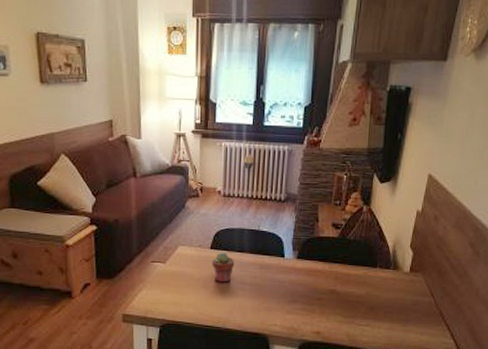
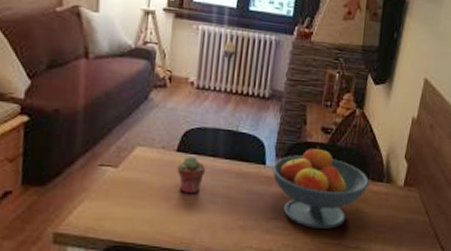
fruit bowl: none [289,240,377,310] -> present [271,146,369,229]

